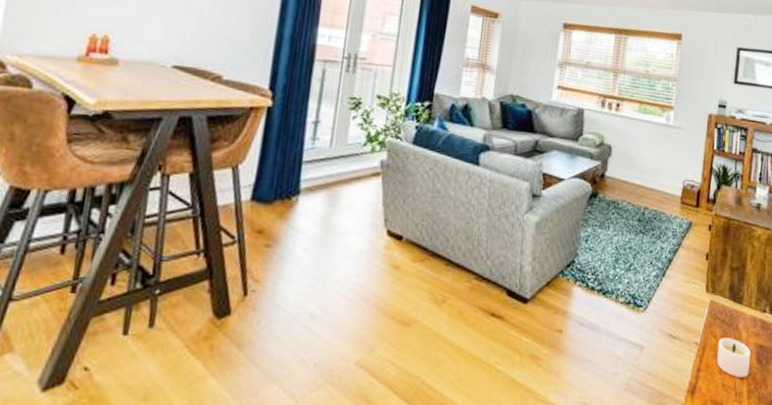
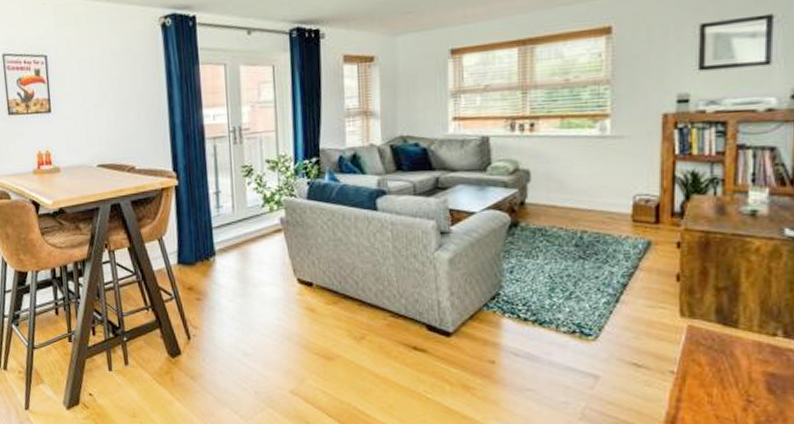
candle: present [716,338,751,377] -> none [704,366,756,409]

